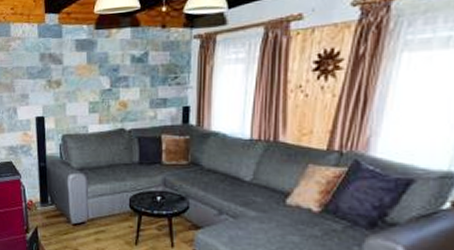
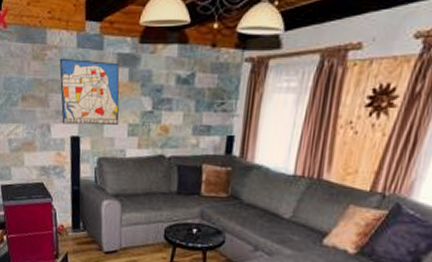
wall art: none [22,47,80,106] -> present [59,58,120,126]

